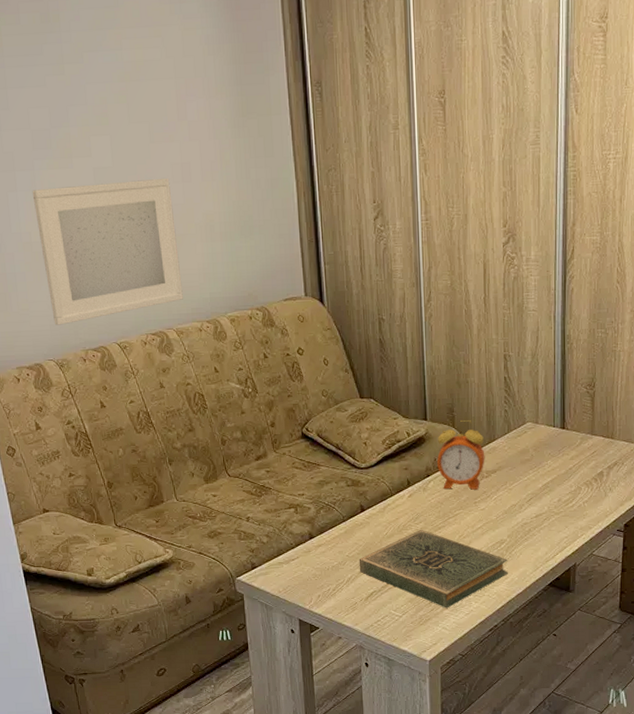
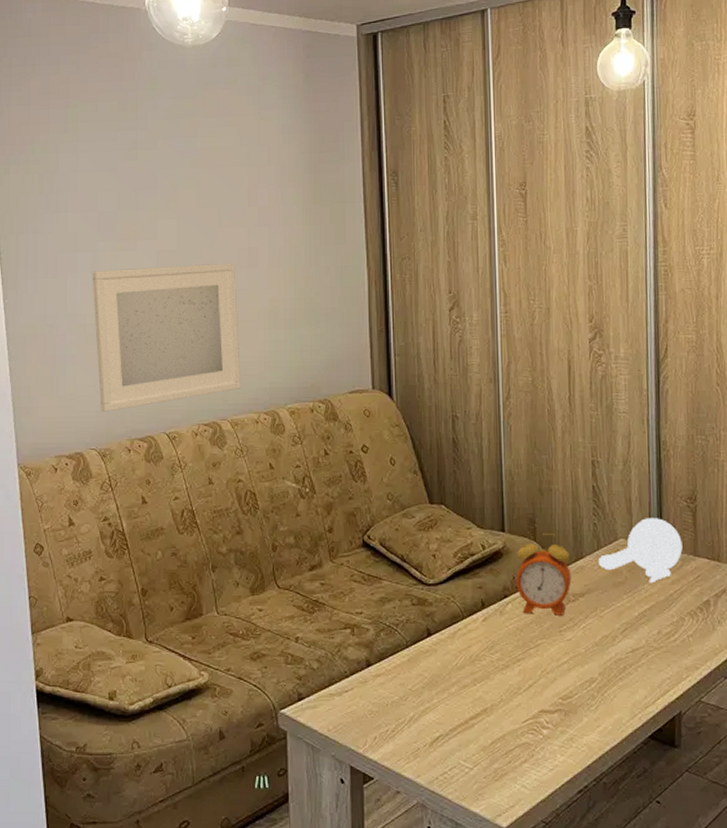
book: present [358,529,508,608] -> none [423,660,600,761]
teapot: none [509,403,582,460] -> present [599,518,683,584]

